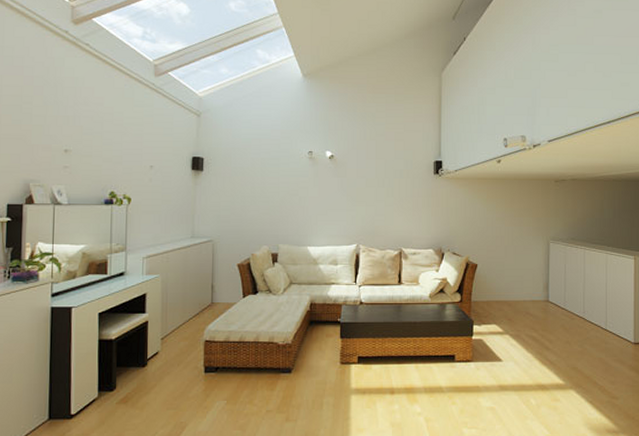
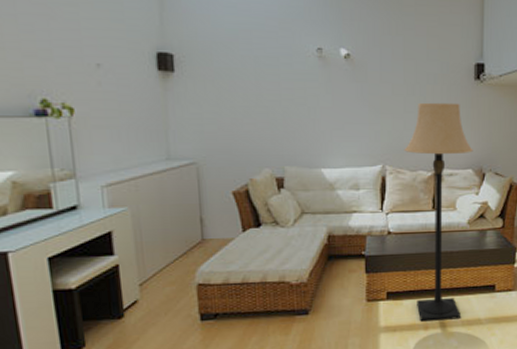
lamp: none [375,193,433,386] -> present [404,102,473,322]

